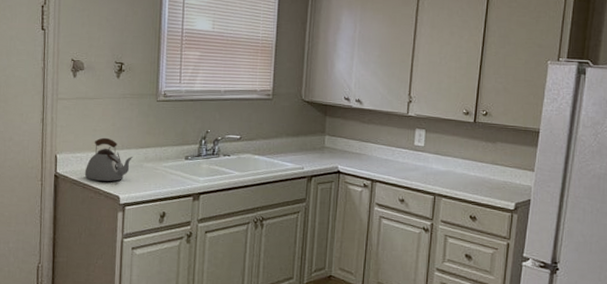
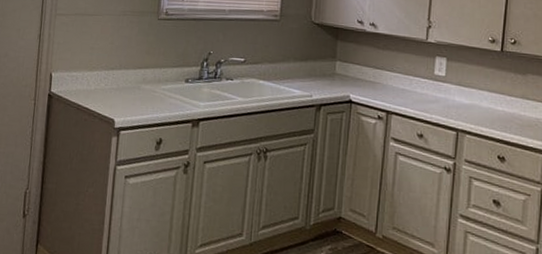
kettle: present [84,137,134,181] -> none [79,56,131,103]

